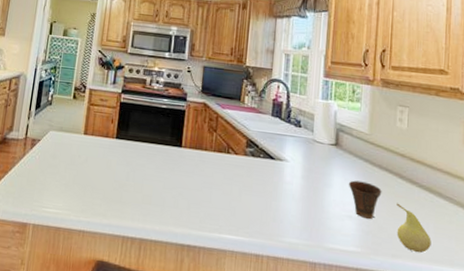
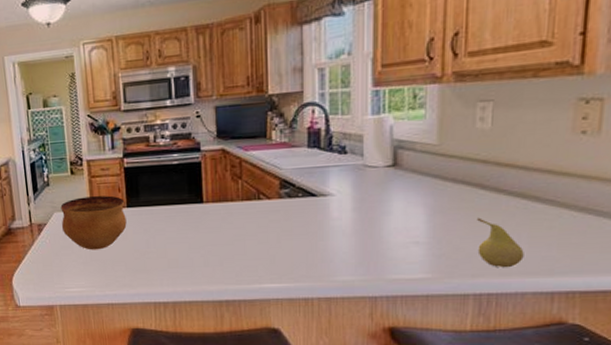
bowl: none [53,121,115,175] -> present [60,195,127,250]
cup: present [348,180,382,220] -> none [412,201,457,242]

